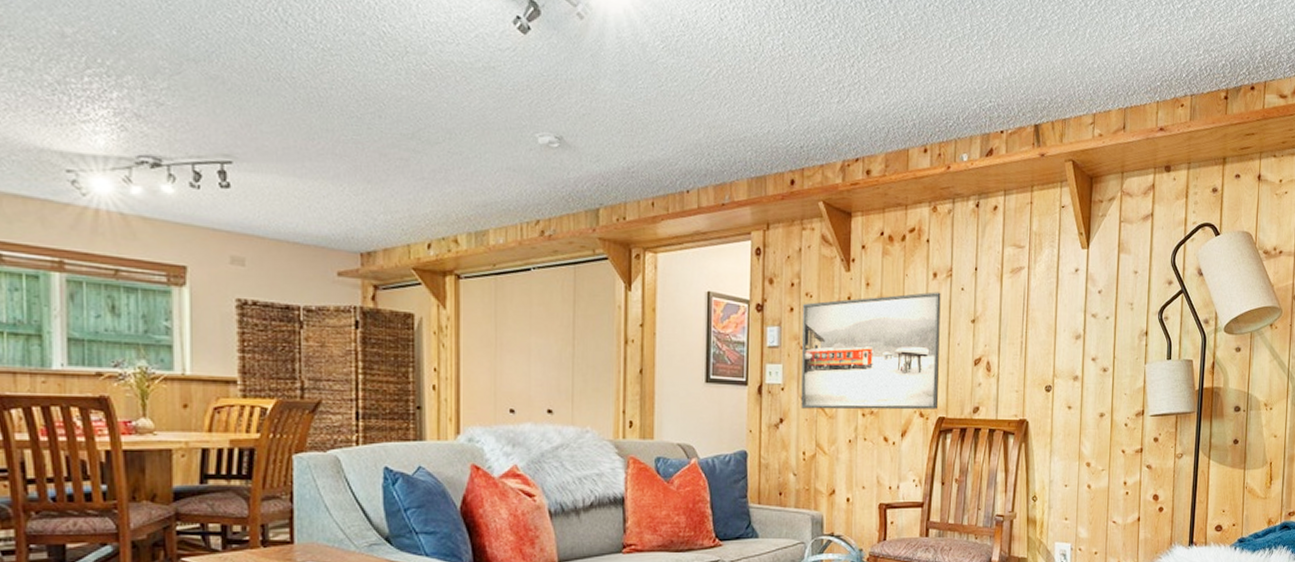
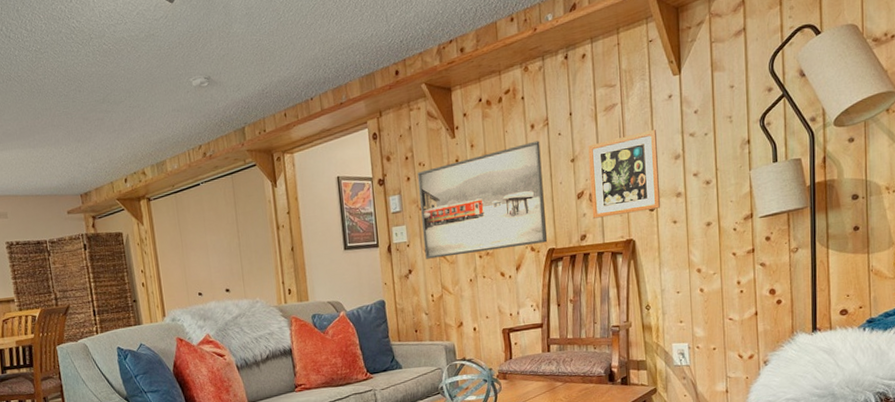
picture frame: none [987,303,1060,391] -> present [588,130,661,219]

